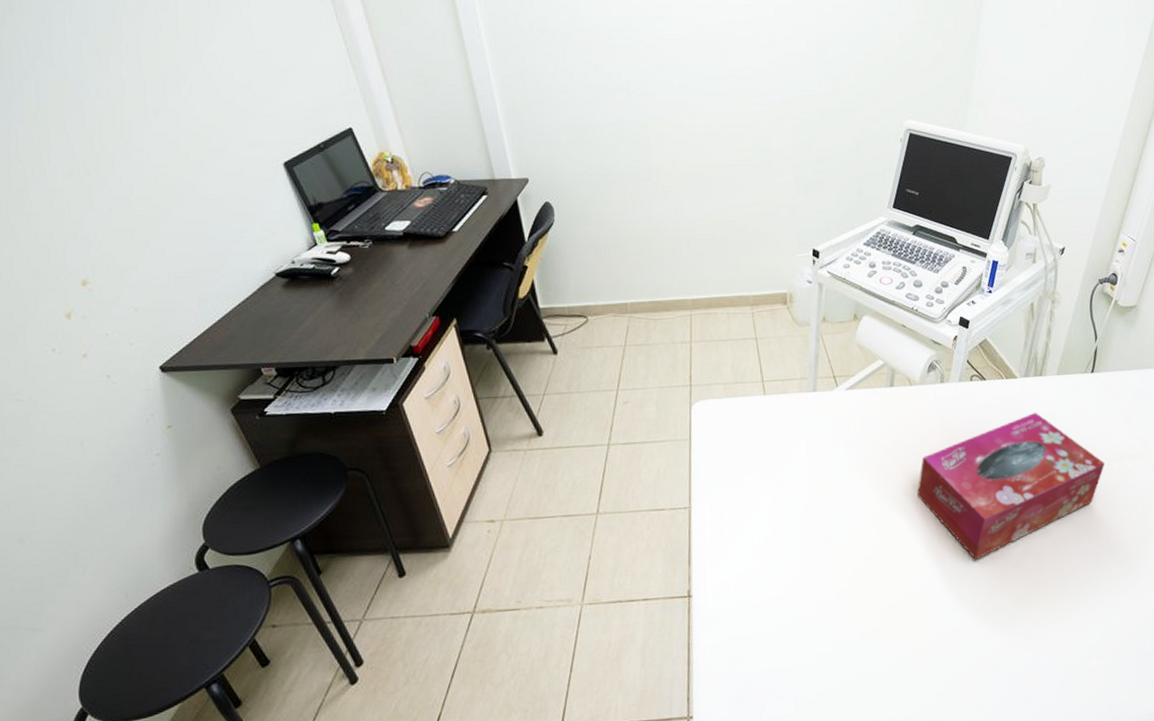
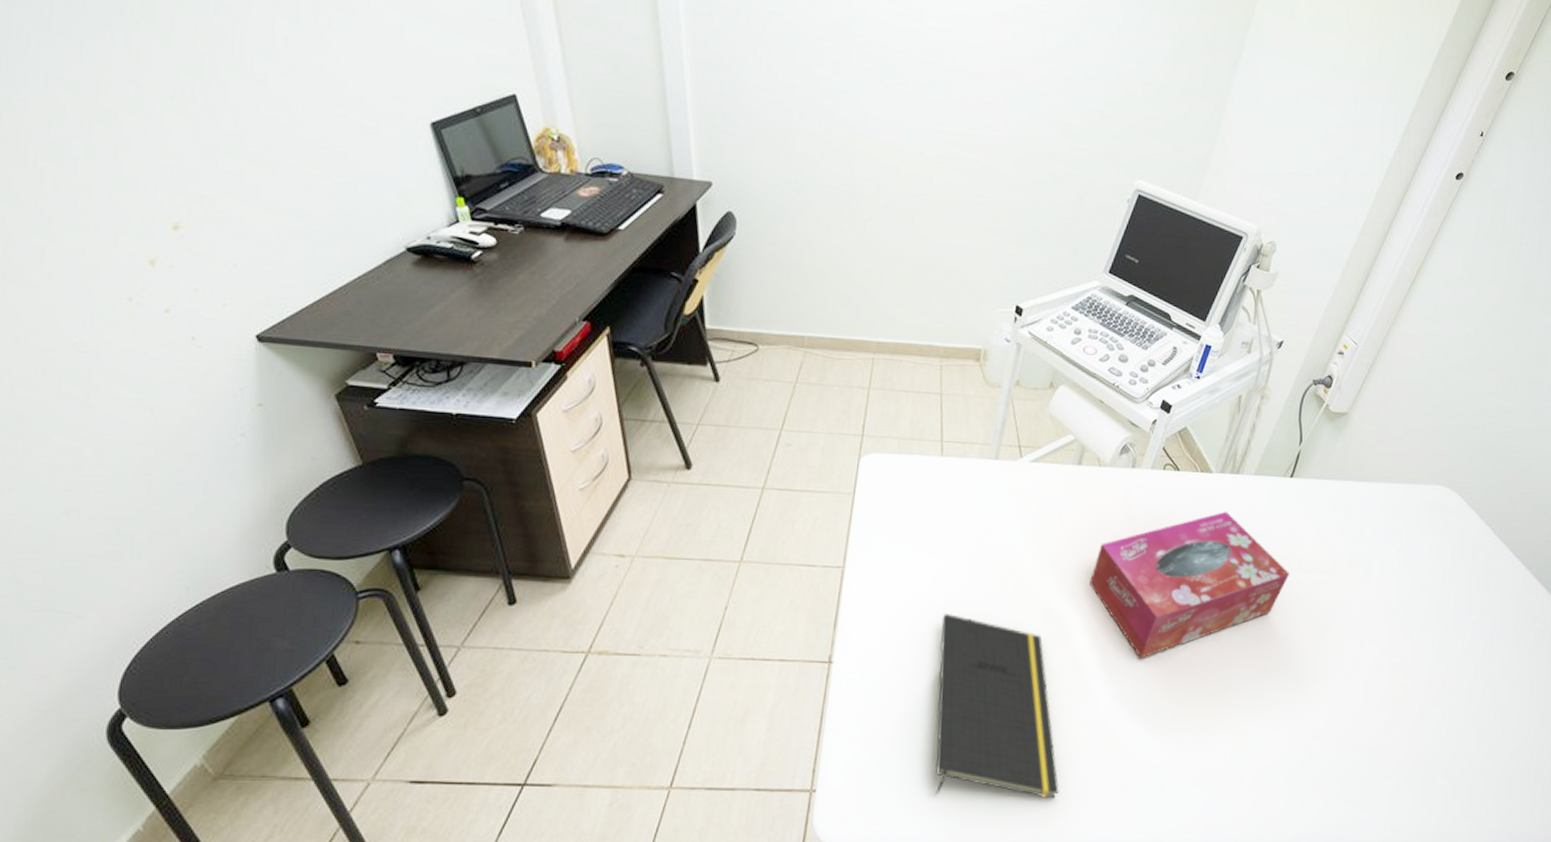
notepad: none [785,538,917,709] -> present [935,613,1059,799]

